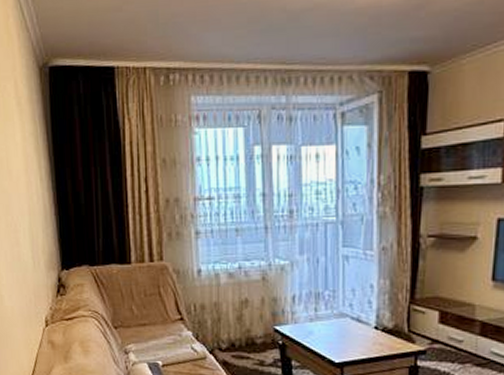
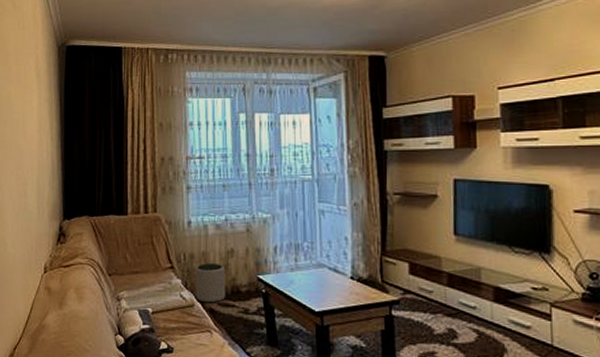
plant pot: none [206,314,240,355] -> present [195,263,226,303]

